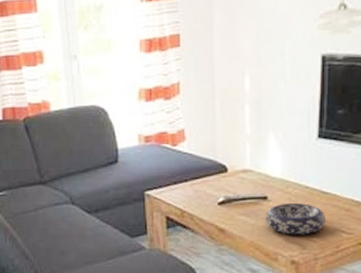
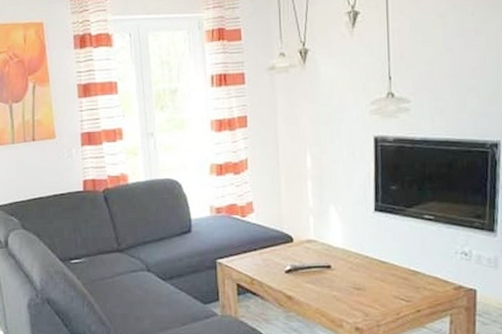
decorative bowl: present [265,202,325,235] -> none [329,271,385,302]

